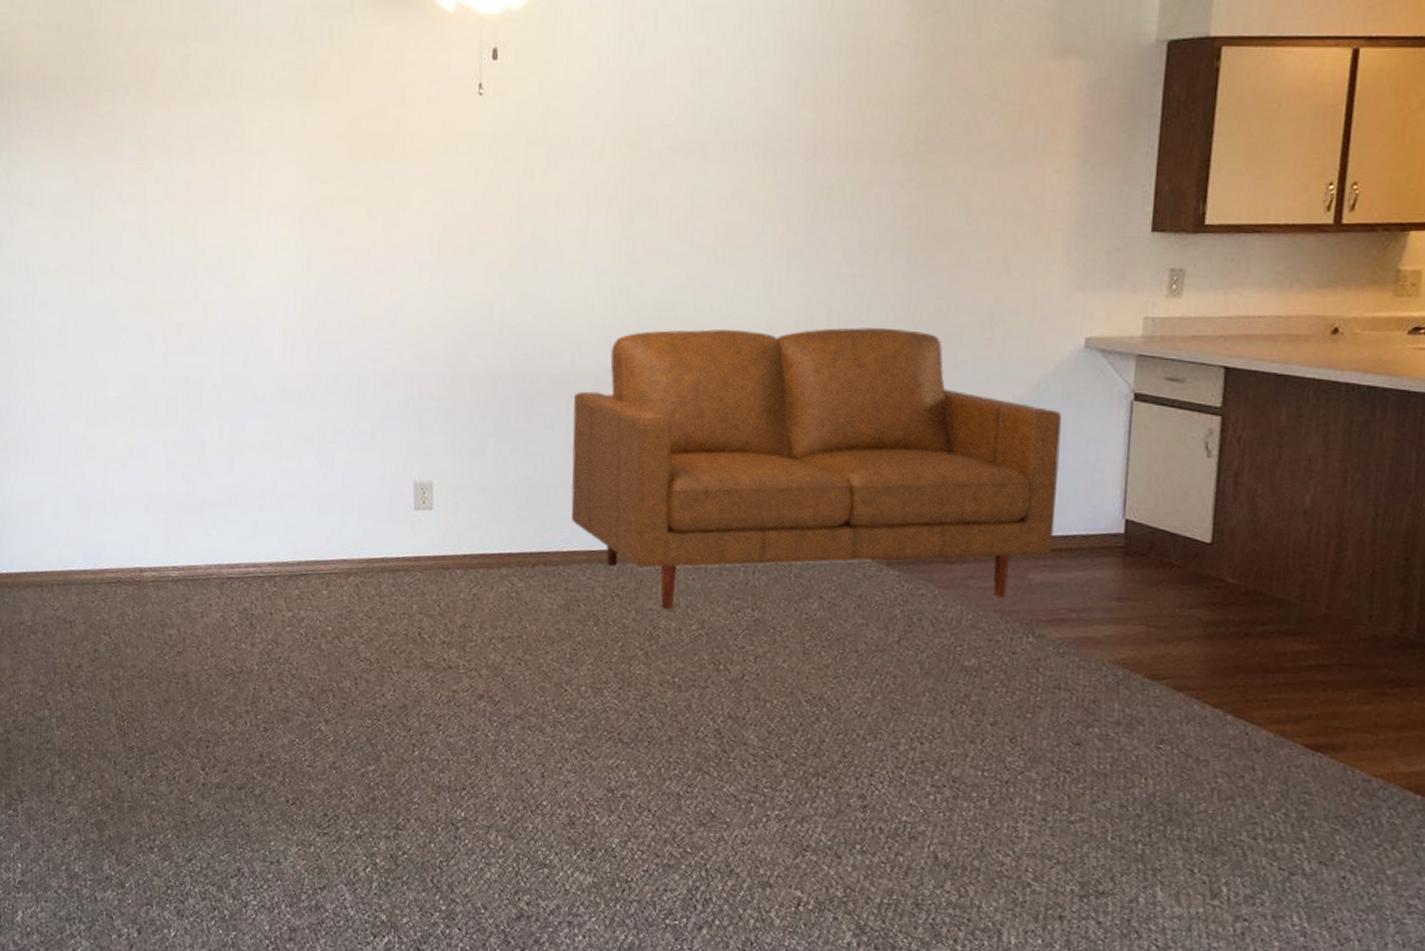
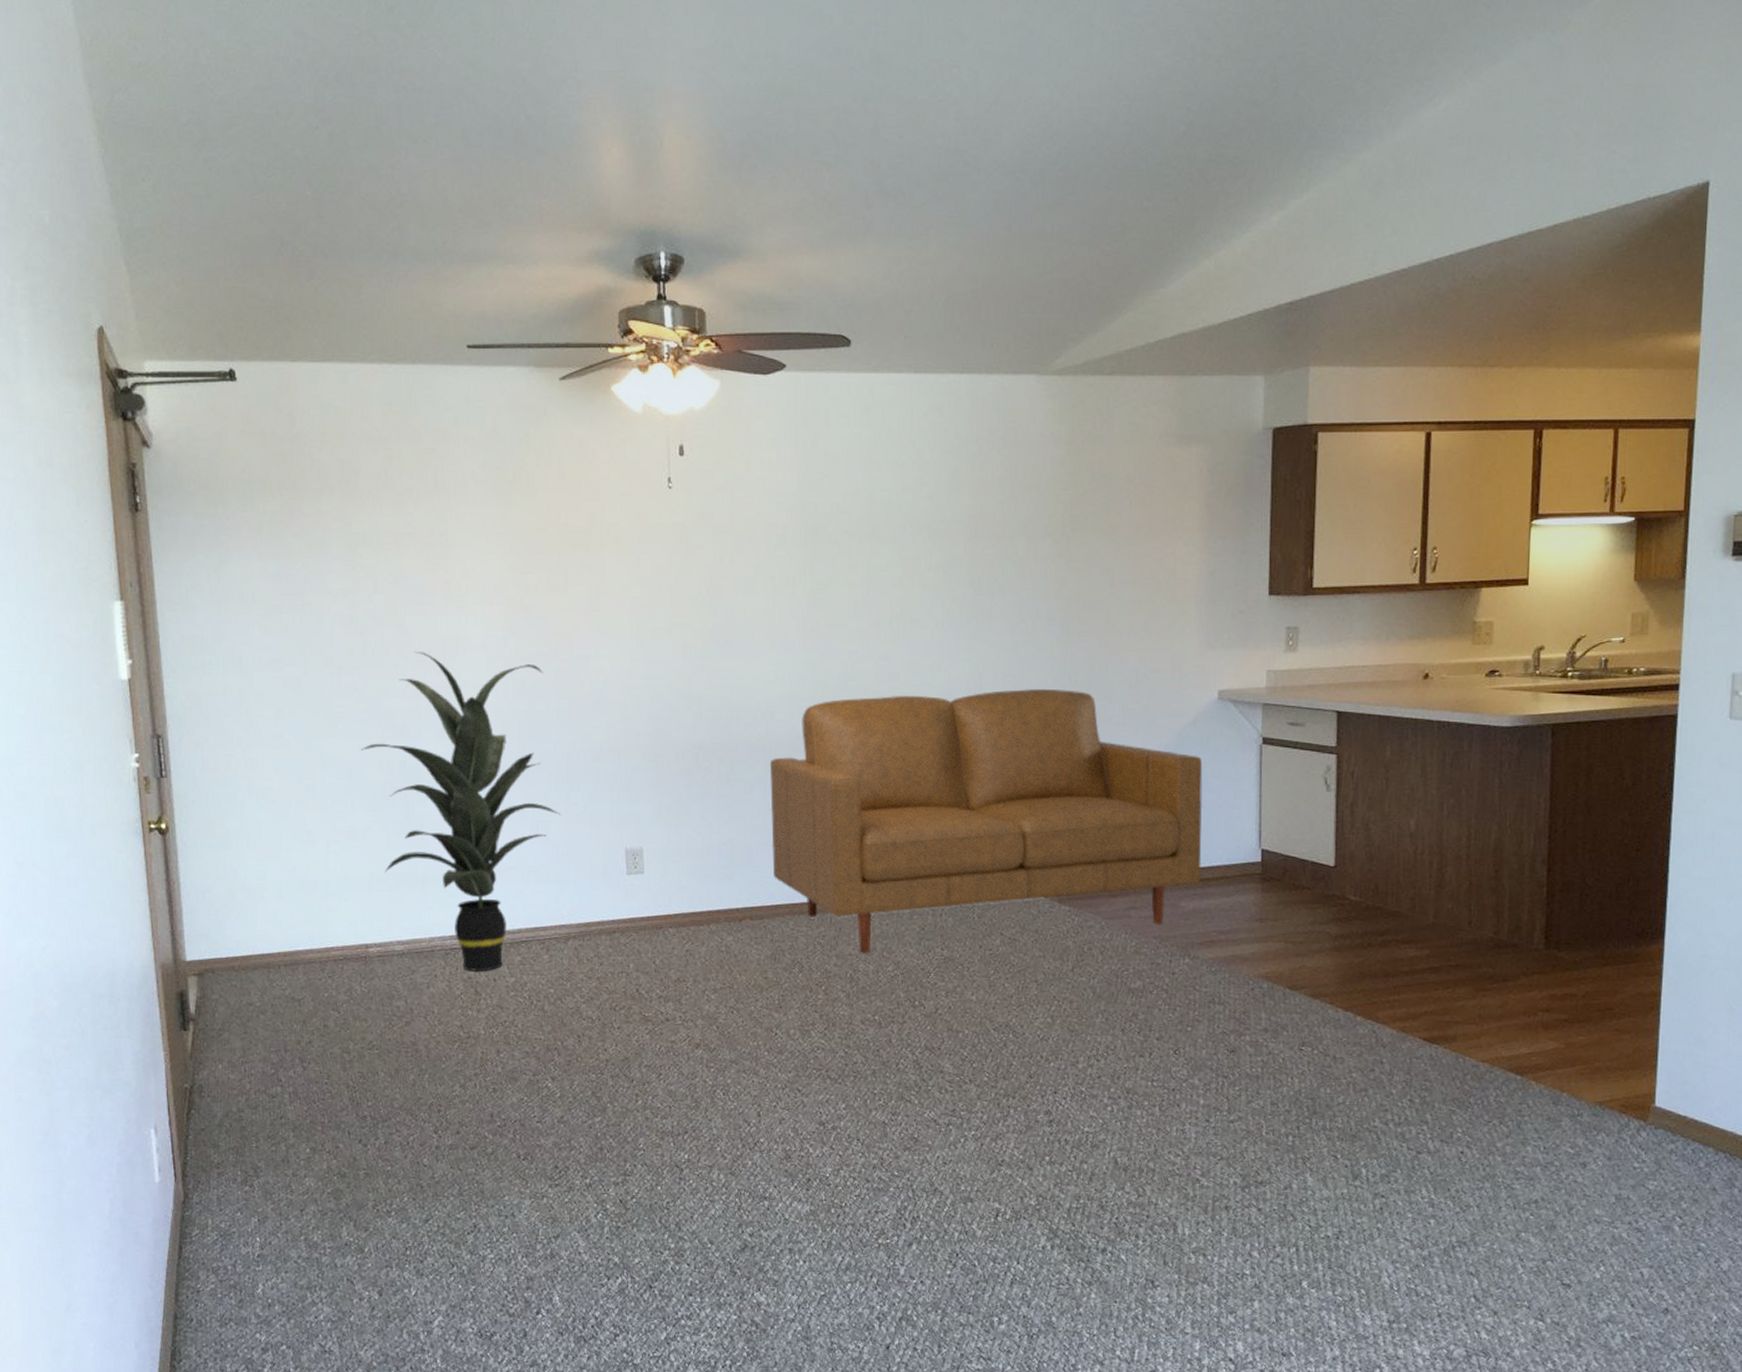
indoor plant: none [144,263,347,604] -> present [360,652,560,971]

